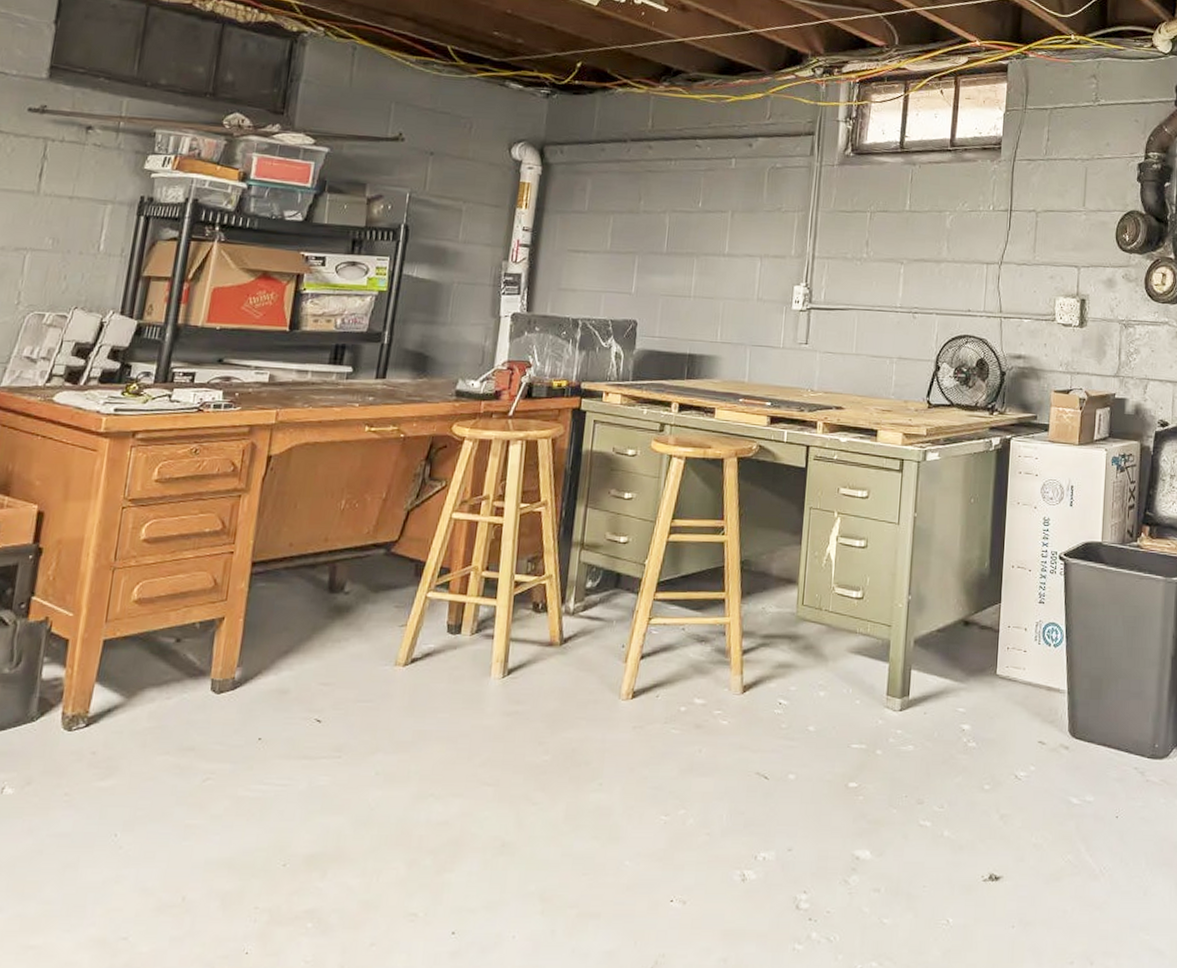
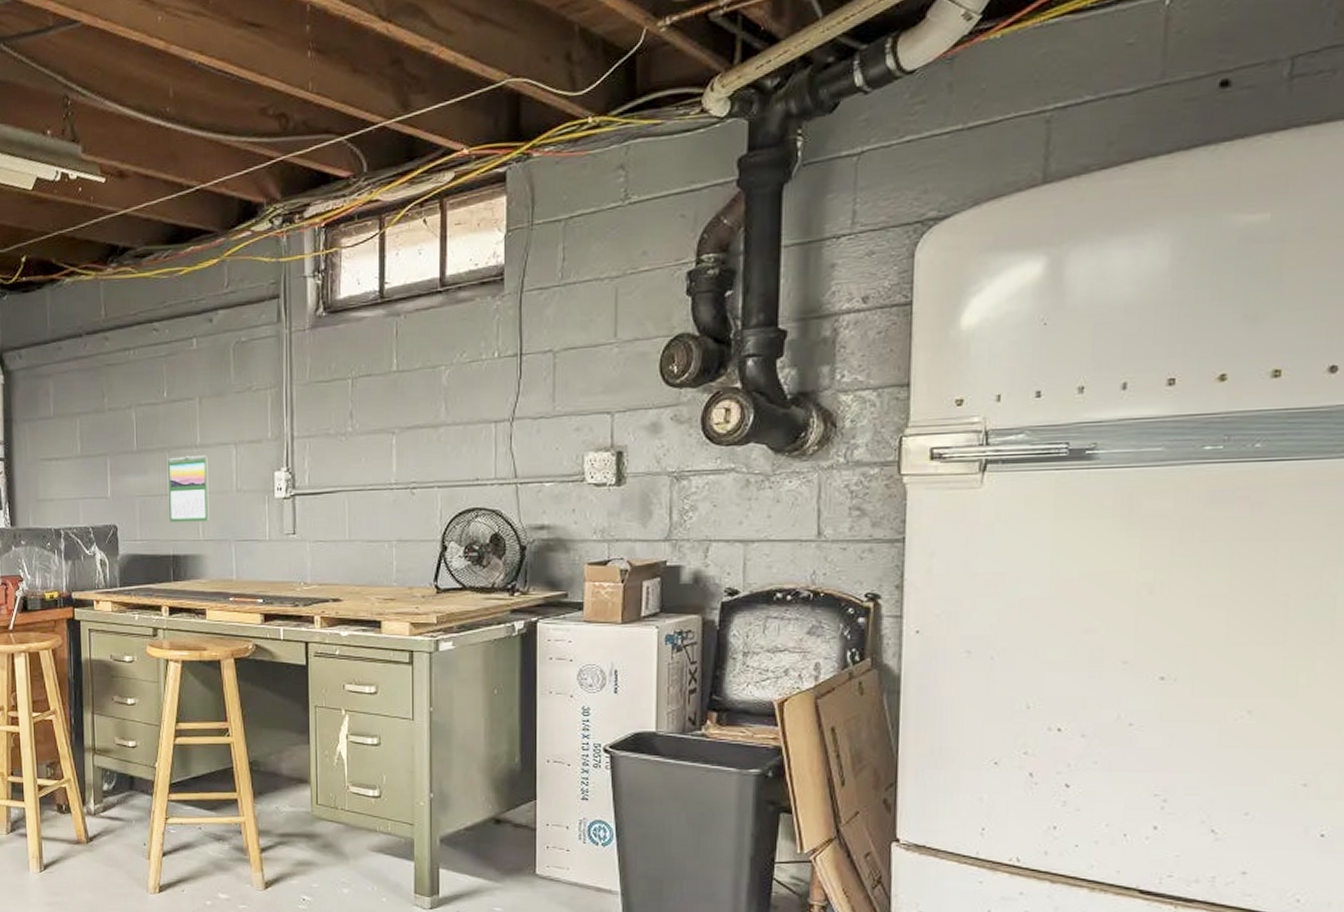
calendar: none [690,262,734,325] -> present [168,455,209,522]

